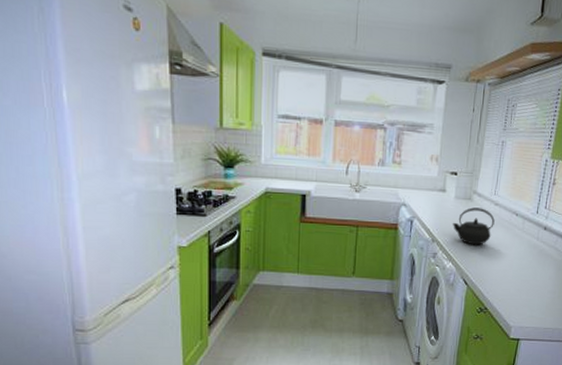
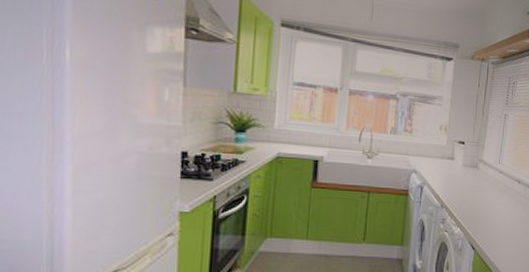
kettle: present [452,207,495,245] -> none [460,175,499,211]

